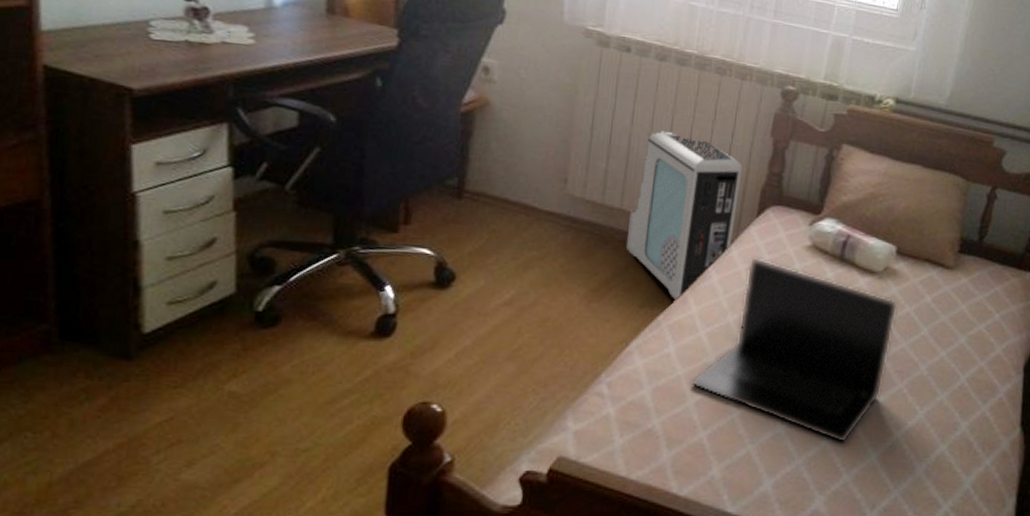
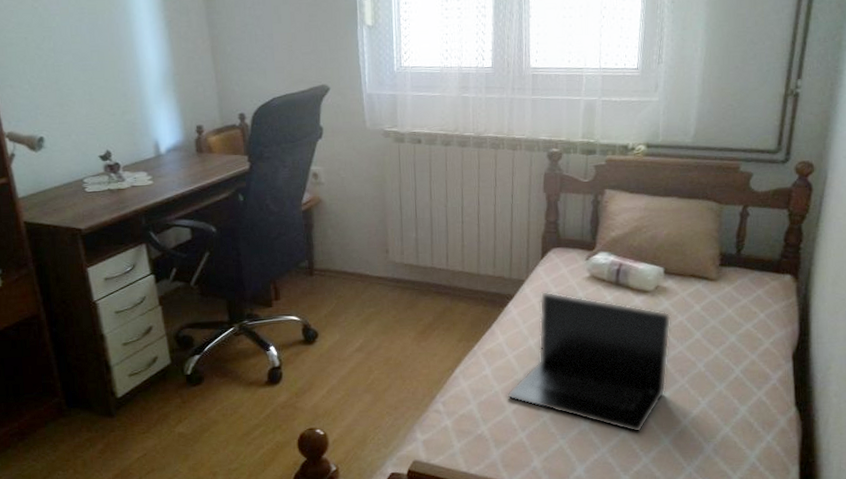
air purifier: present [625,130,743,302] -> none [440,201,525,334]

